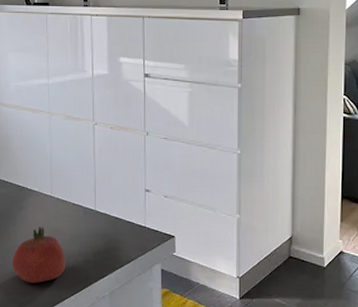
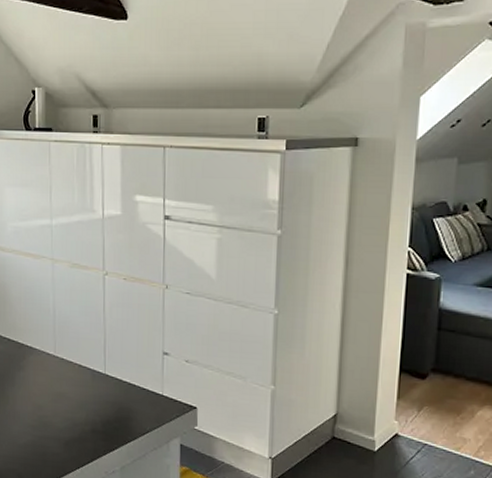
fruit: present [12,226,66,283] -> none [10,389,71,453]

